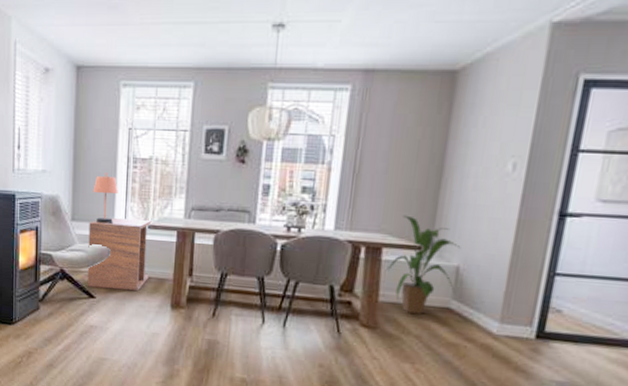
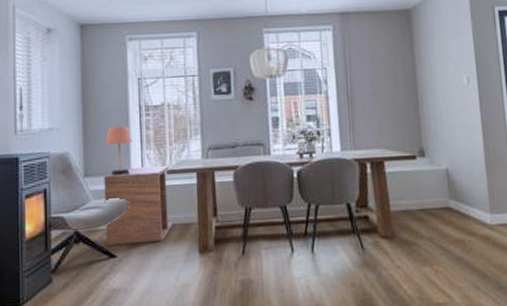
house plant: present [386,215,461,314] -> none [391,130,451,218]

